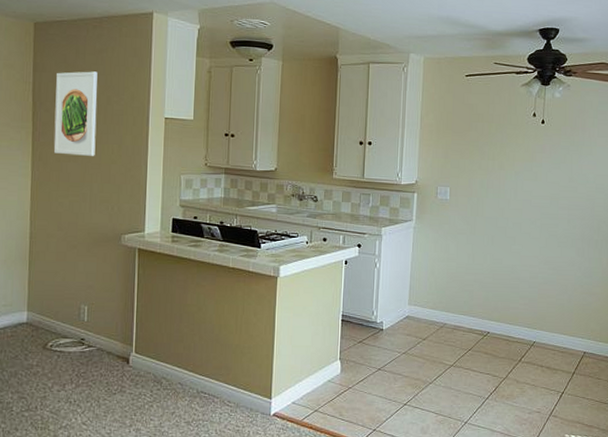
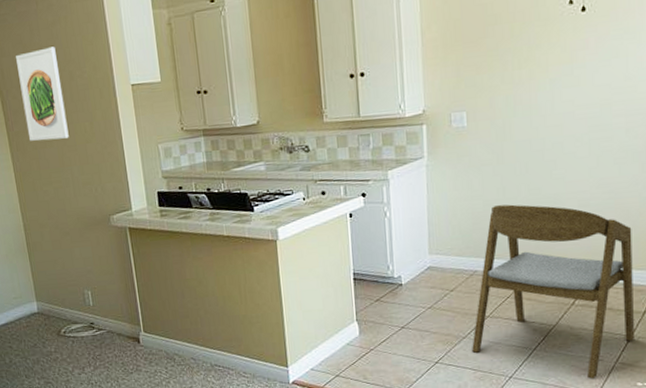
armchair: none [436,269,568,428] -> present [472,204,634,379]

